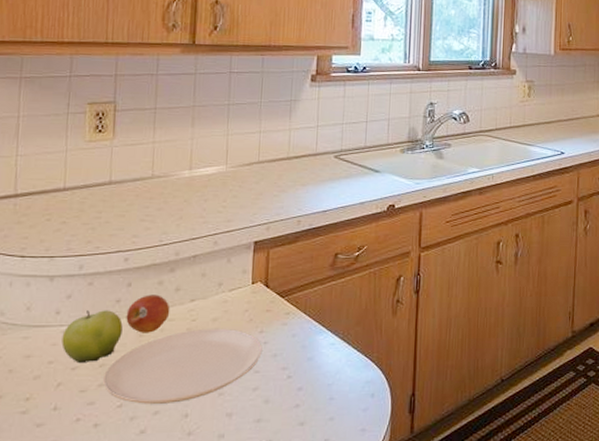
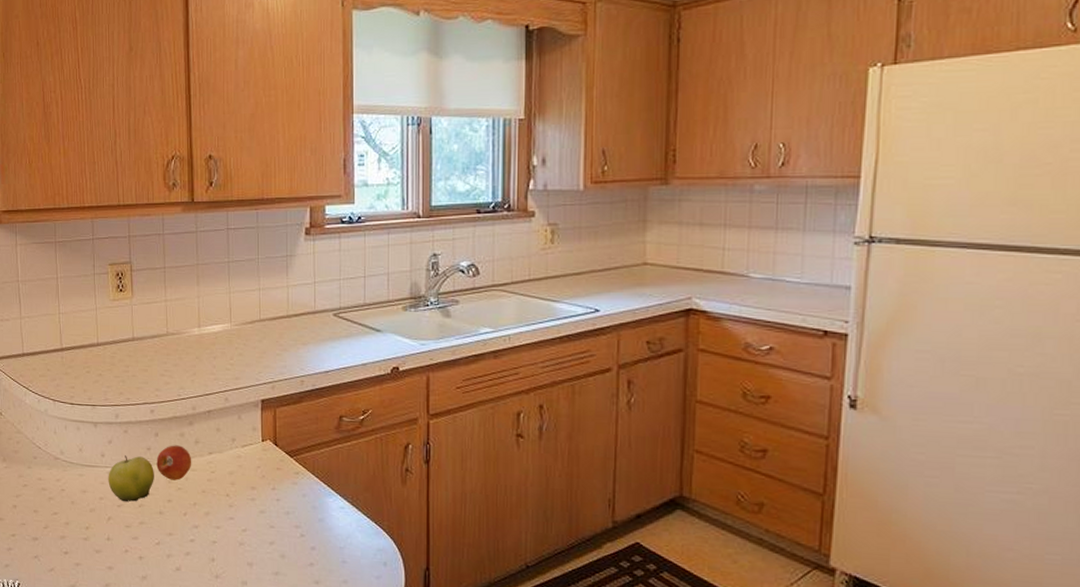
plate: present [103,328,263,404] -> none [143,480,276,547]

